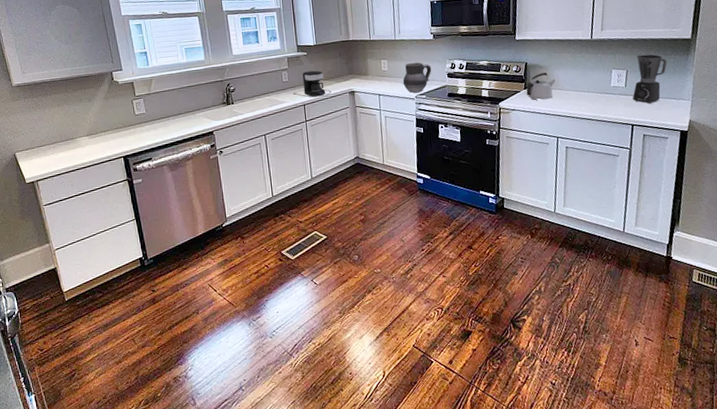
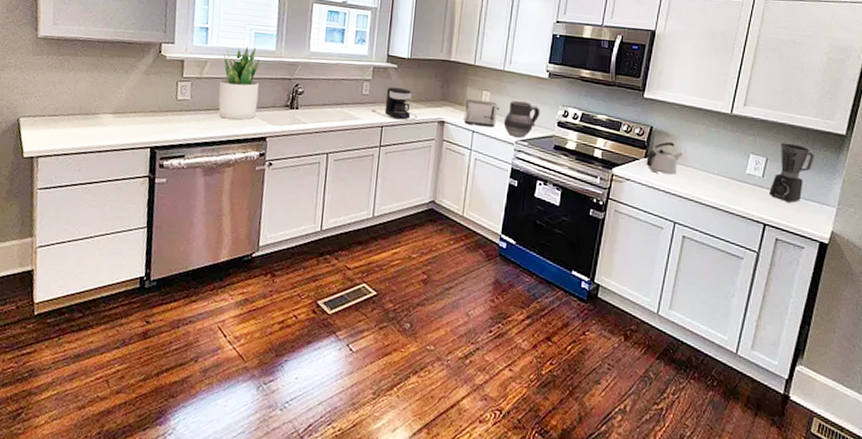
planter: none [164,60,200,123] -> present [218,46,260,120]
toaster: none [368,67,398,90] -> present [463,99,500,127]

